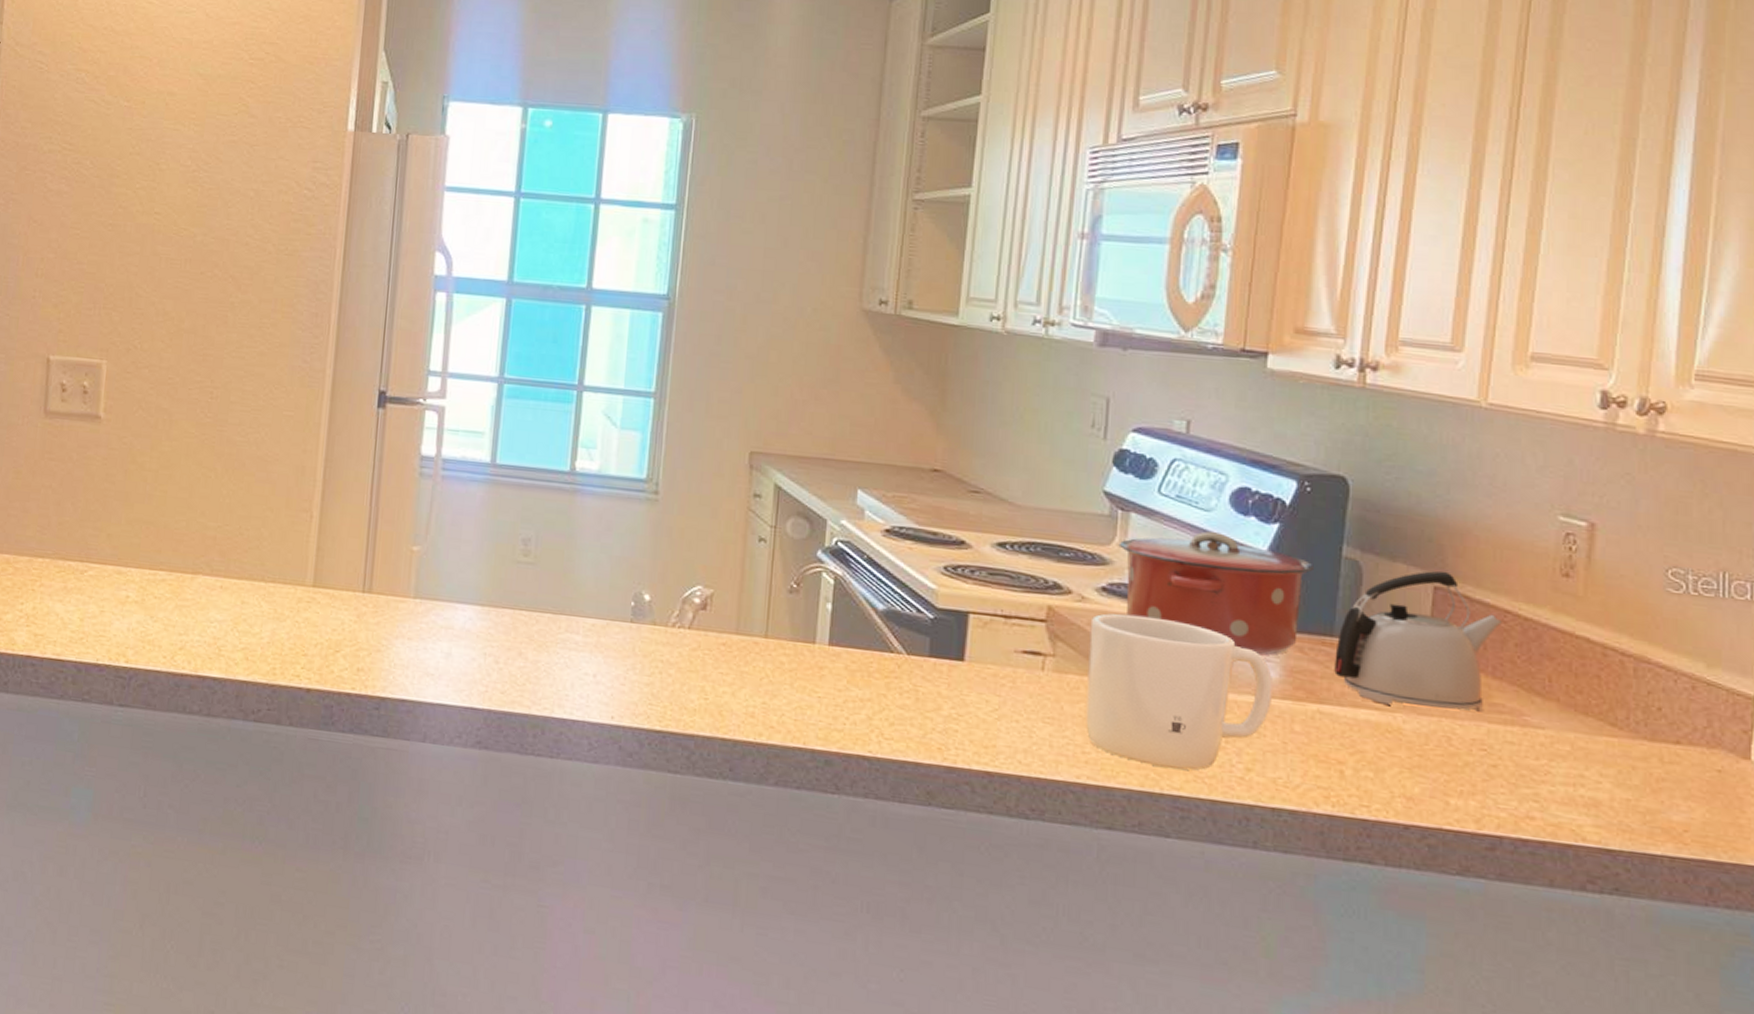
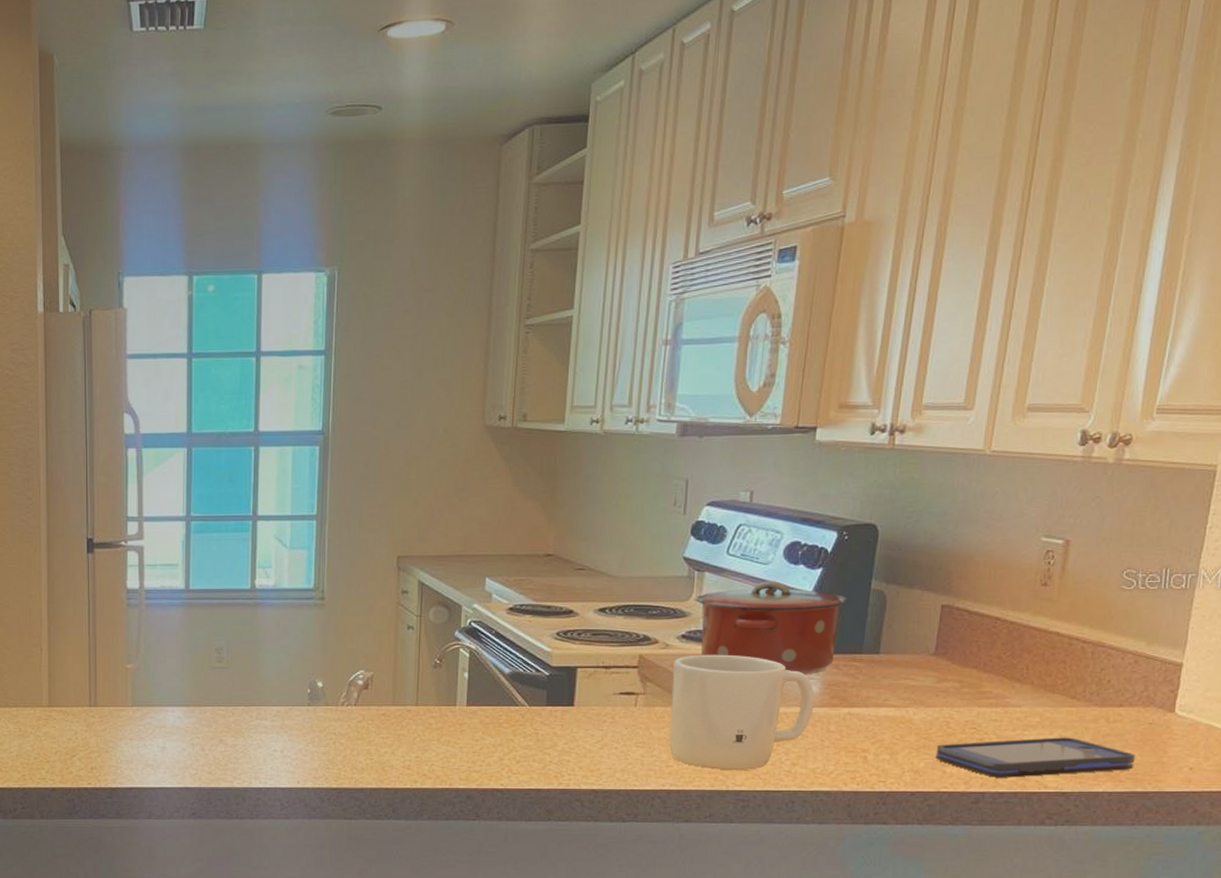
kettle: present [1334,571,1502,712] -> none [862,592,993,702]
mobile phone: none [1435,765,1702,830] -> present [935,737,1135,778]

